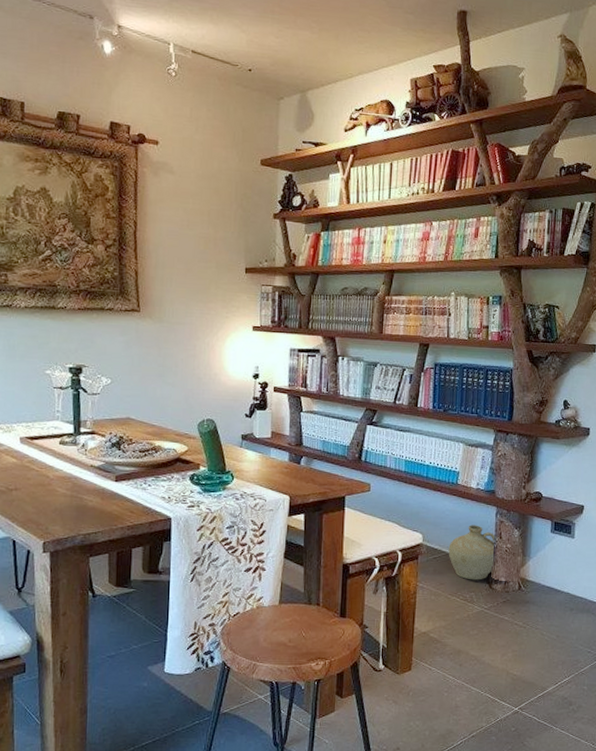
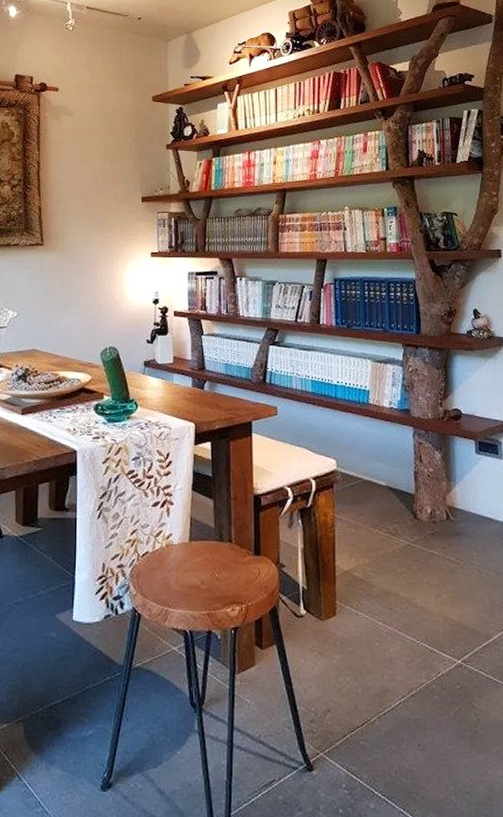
ceramic jug: present [448,525,497,580] -> none [365,448,418,510]

